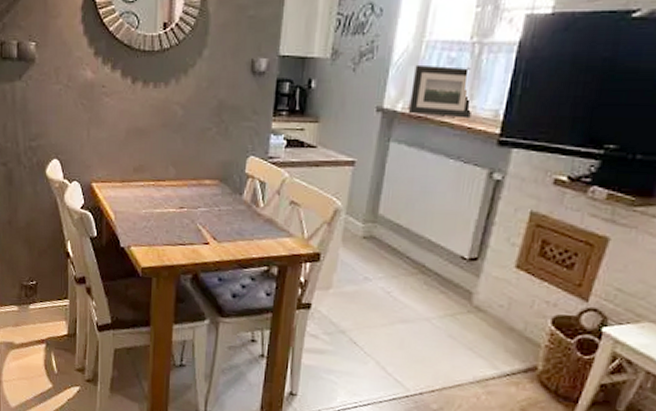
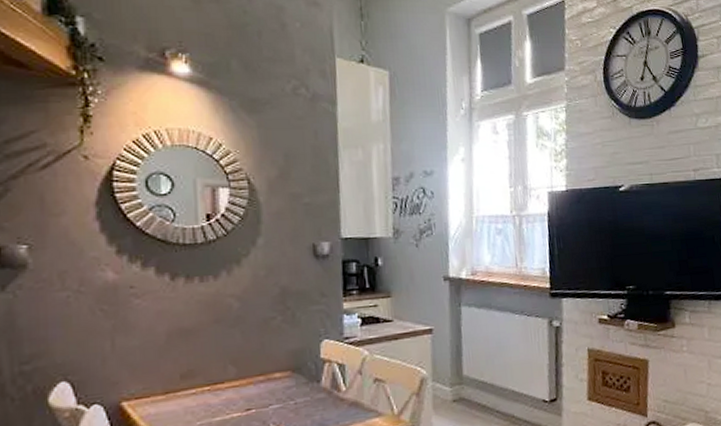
picture frame: present [407,64,471,119] -> none [470,236,524,280]

